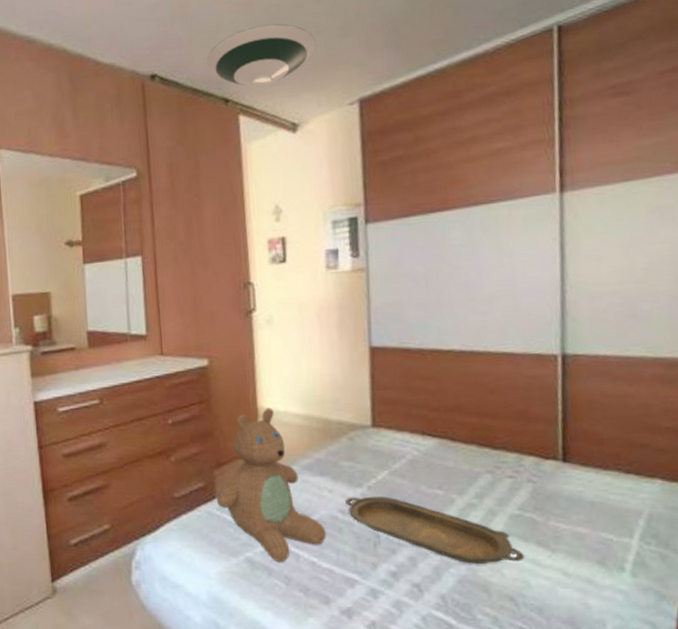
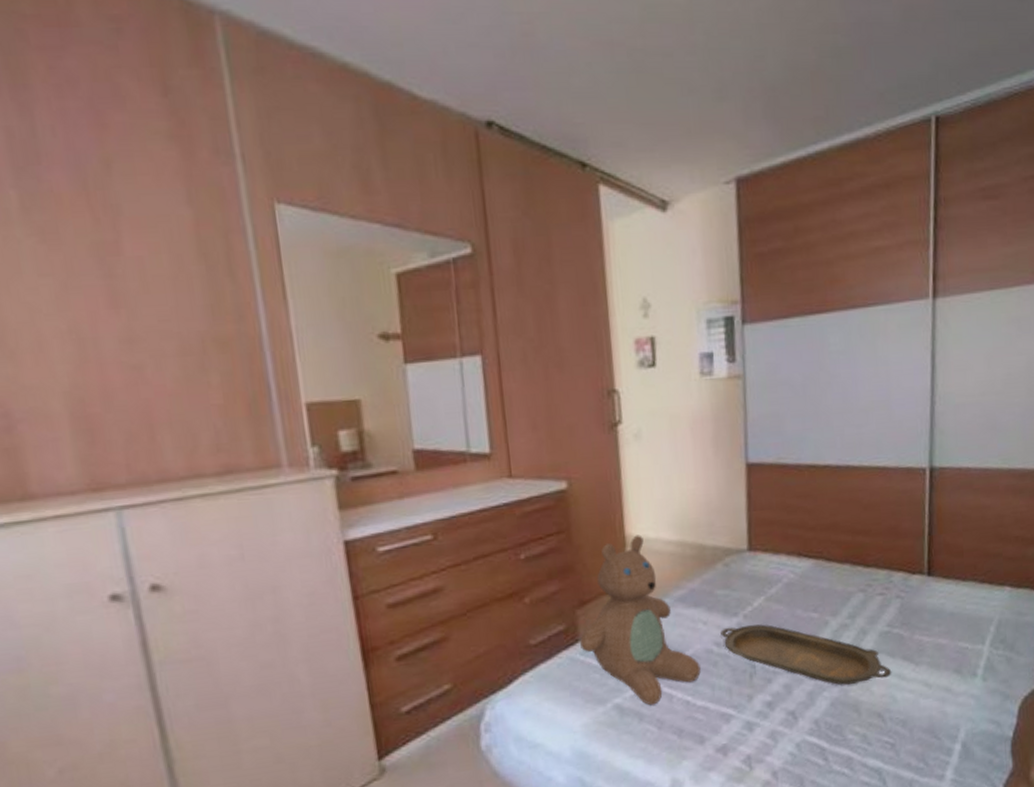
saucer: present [207,23,316,87] -> none [558,73,688,151]

